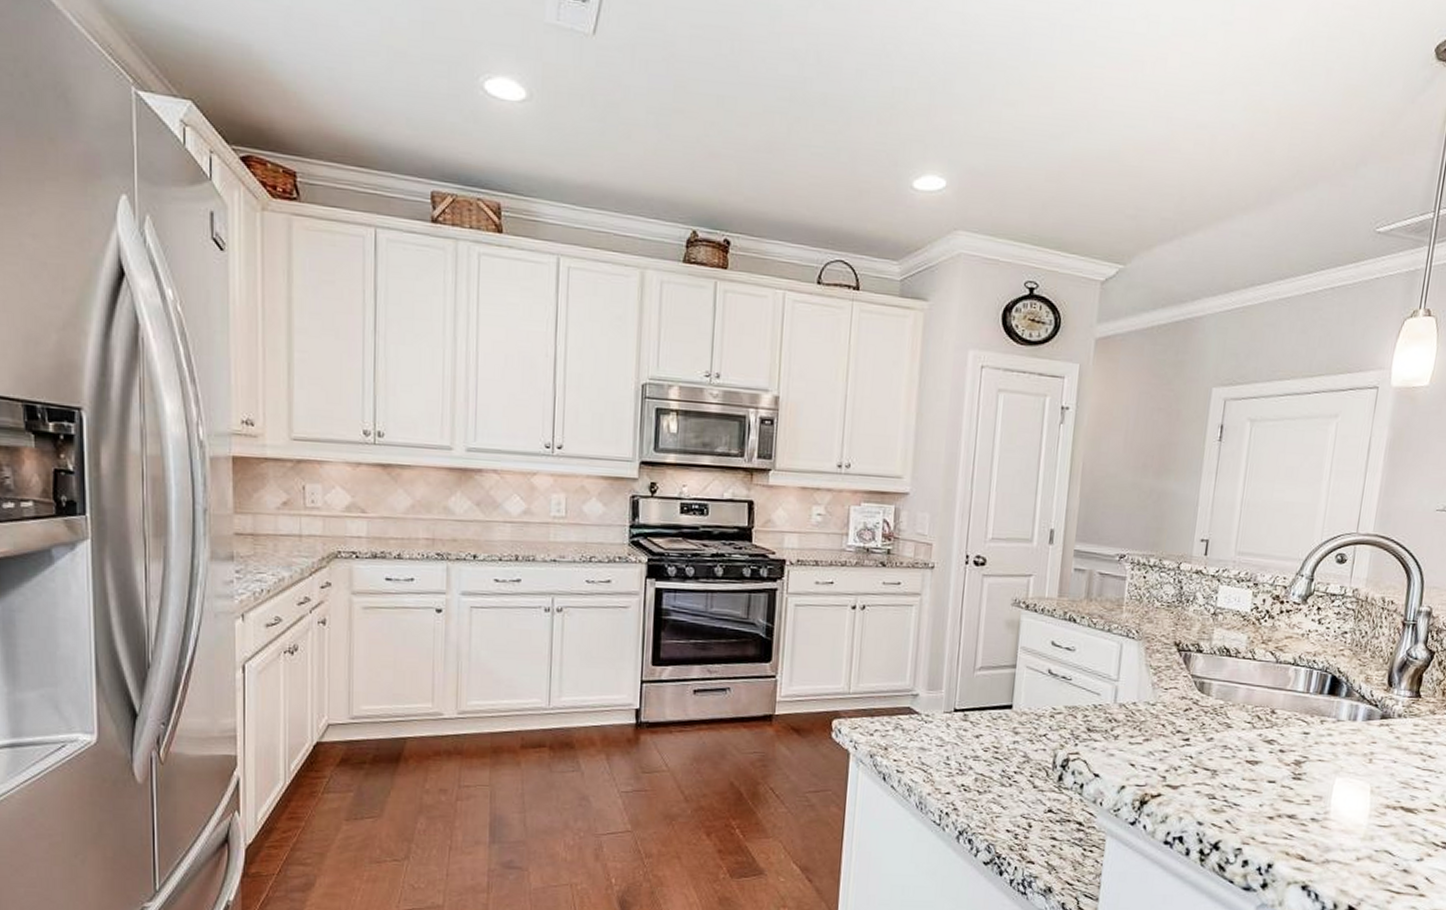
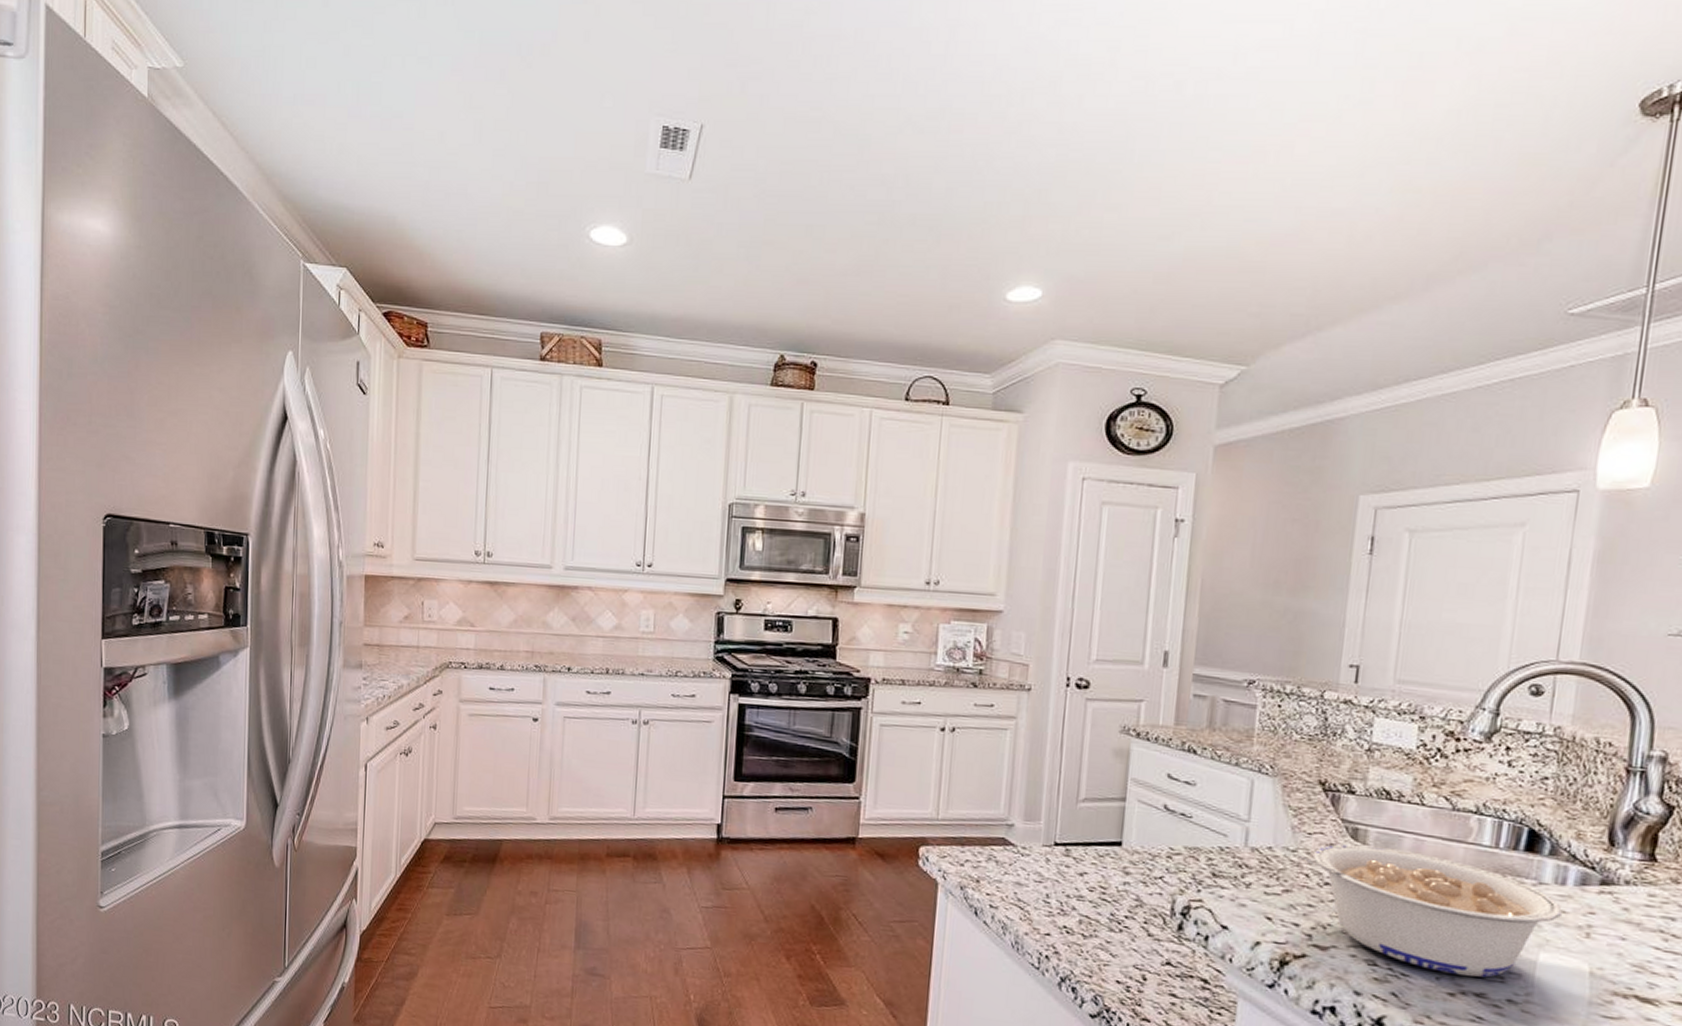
legume: none [1154,696,1353,802] -> present [1295,844,1562,978]

